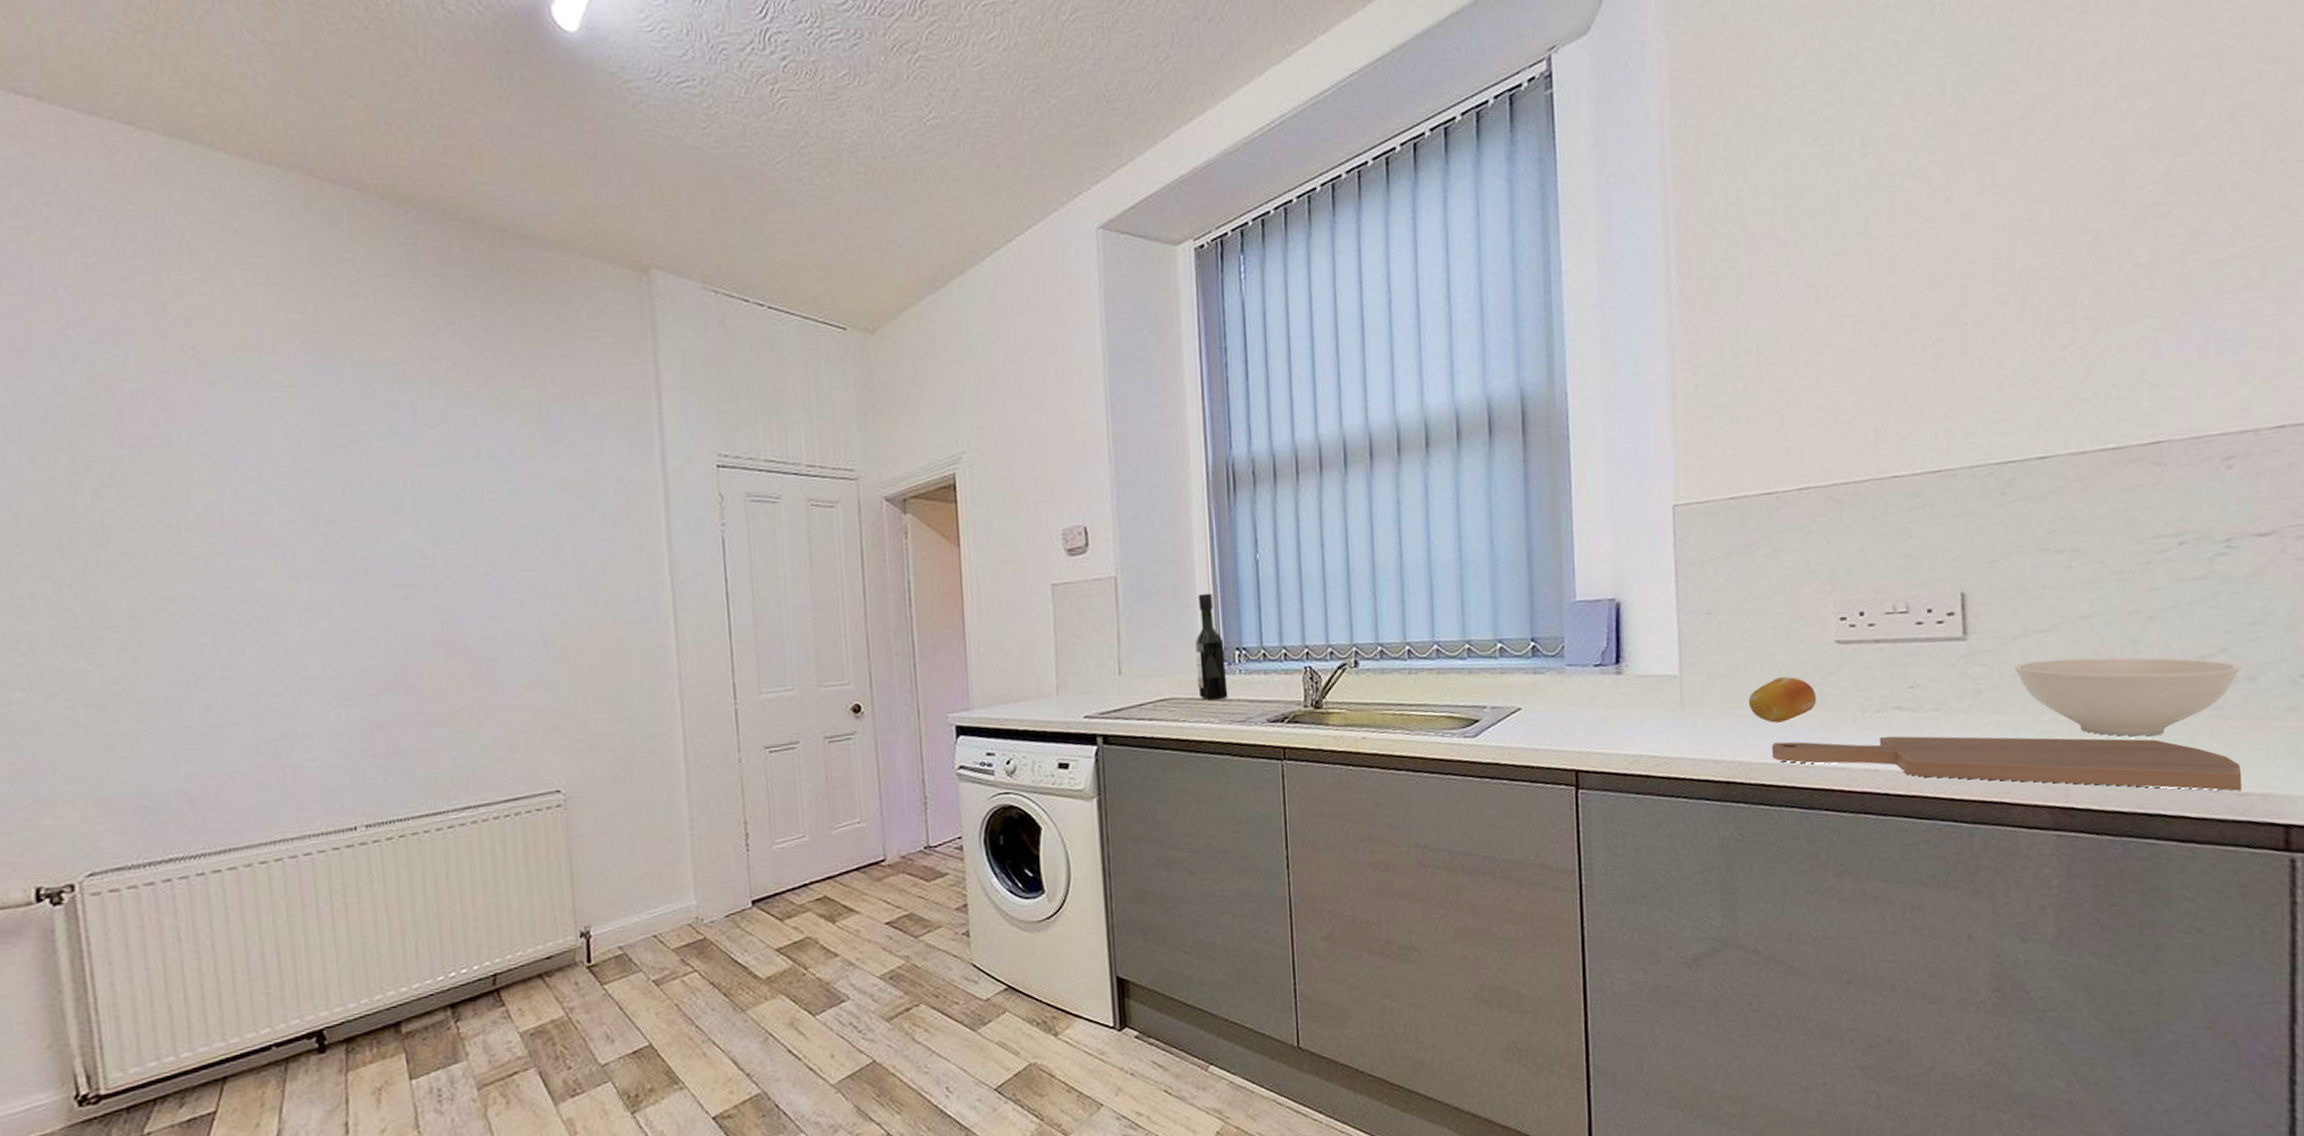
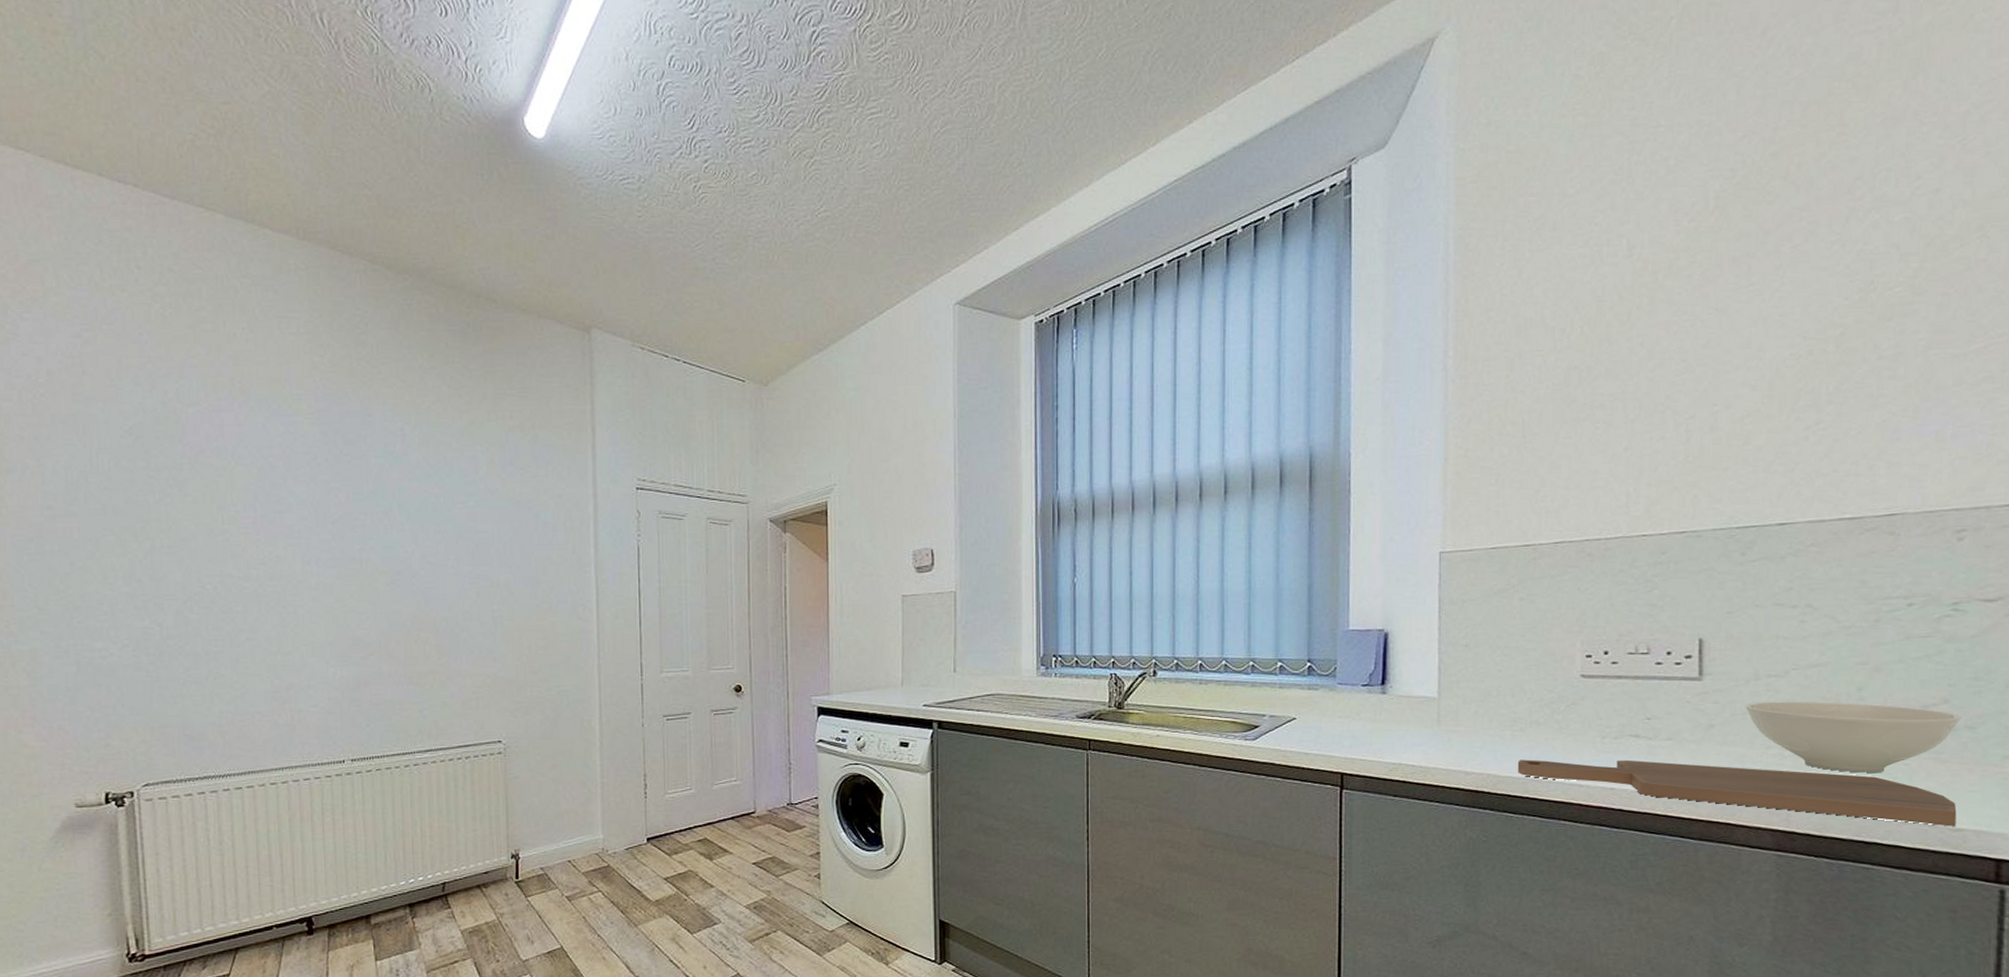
bottle: present [1195,593,1228,700] -> none [1018,608,1044,696]
fruit: present [1748,677,1817,723] -> none [1498,704,1561,743]

